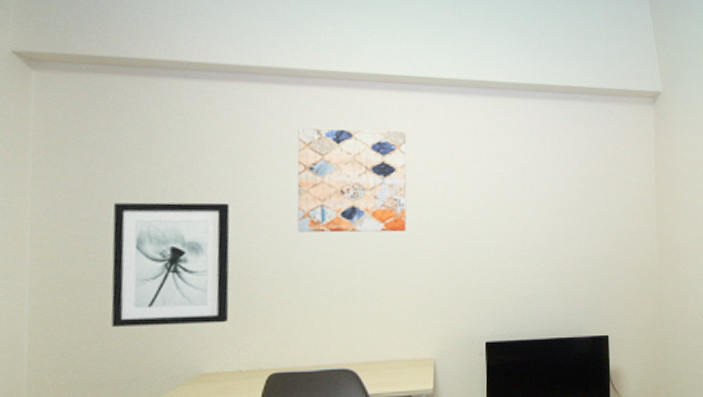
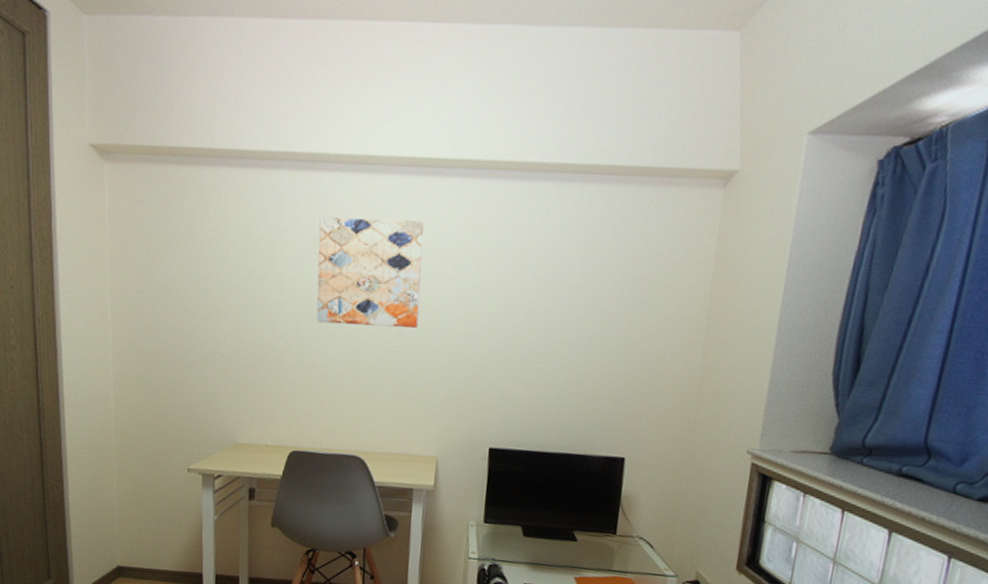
wall art: present [111,202,230,328] -> none [168,286,260,402]

